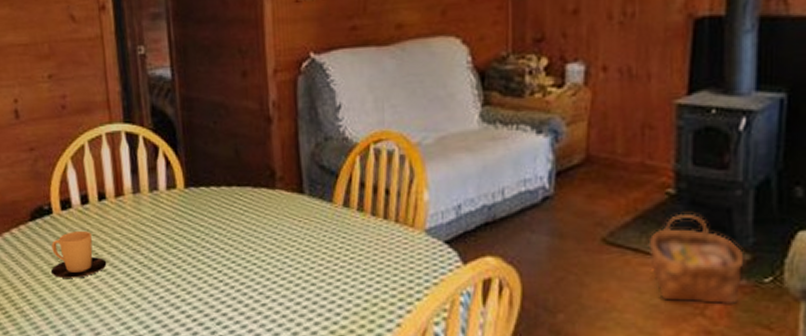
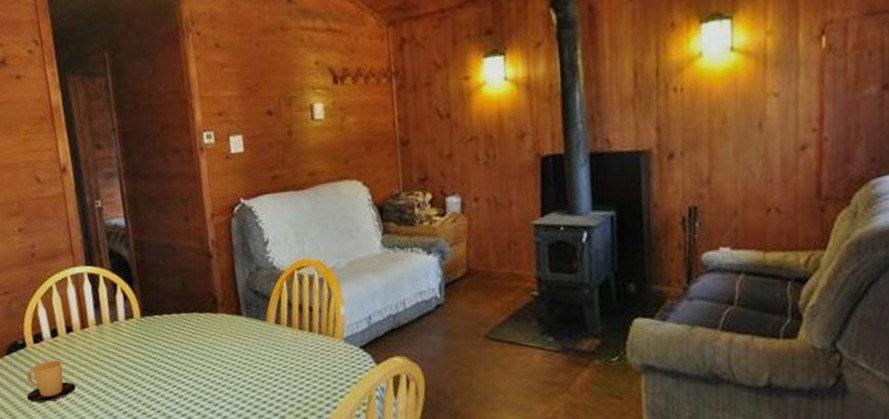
woven basket: present [648,215,745,305] -> none [521,311,596,382]

